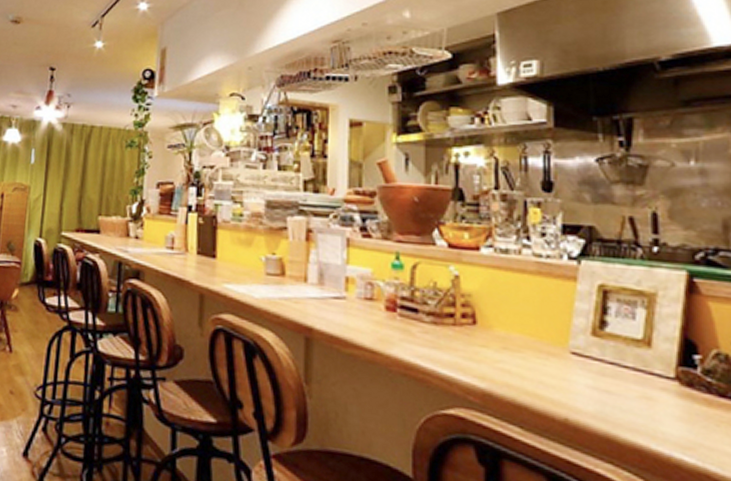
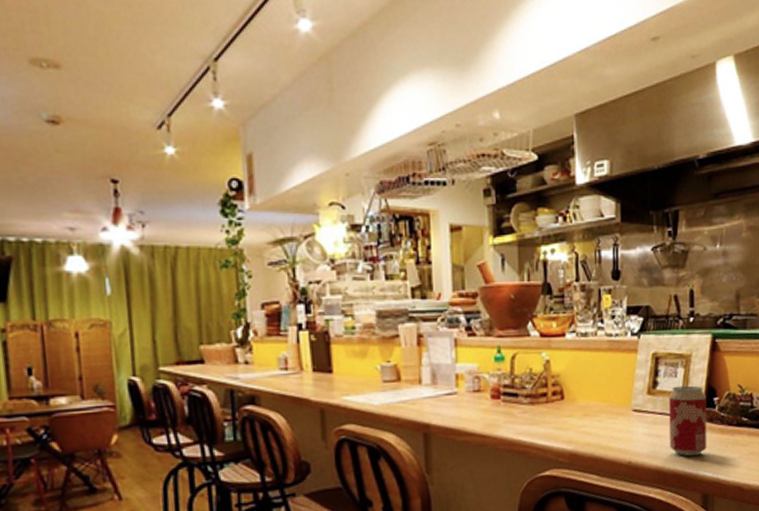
beverage can: none [623,331,685,431] -> present [668,385,707,457]

